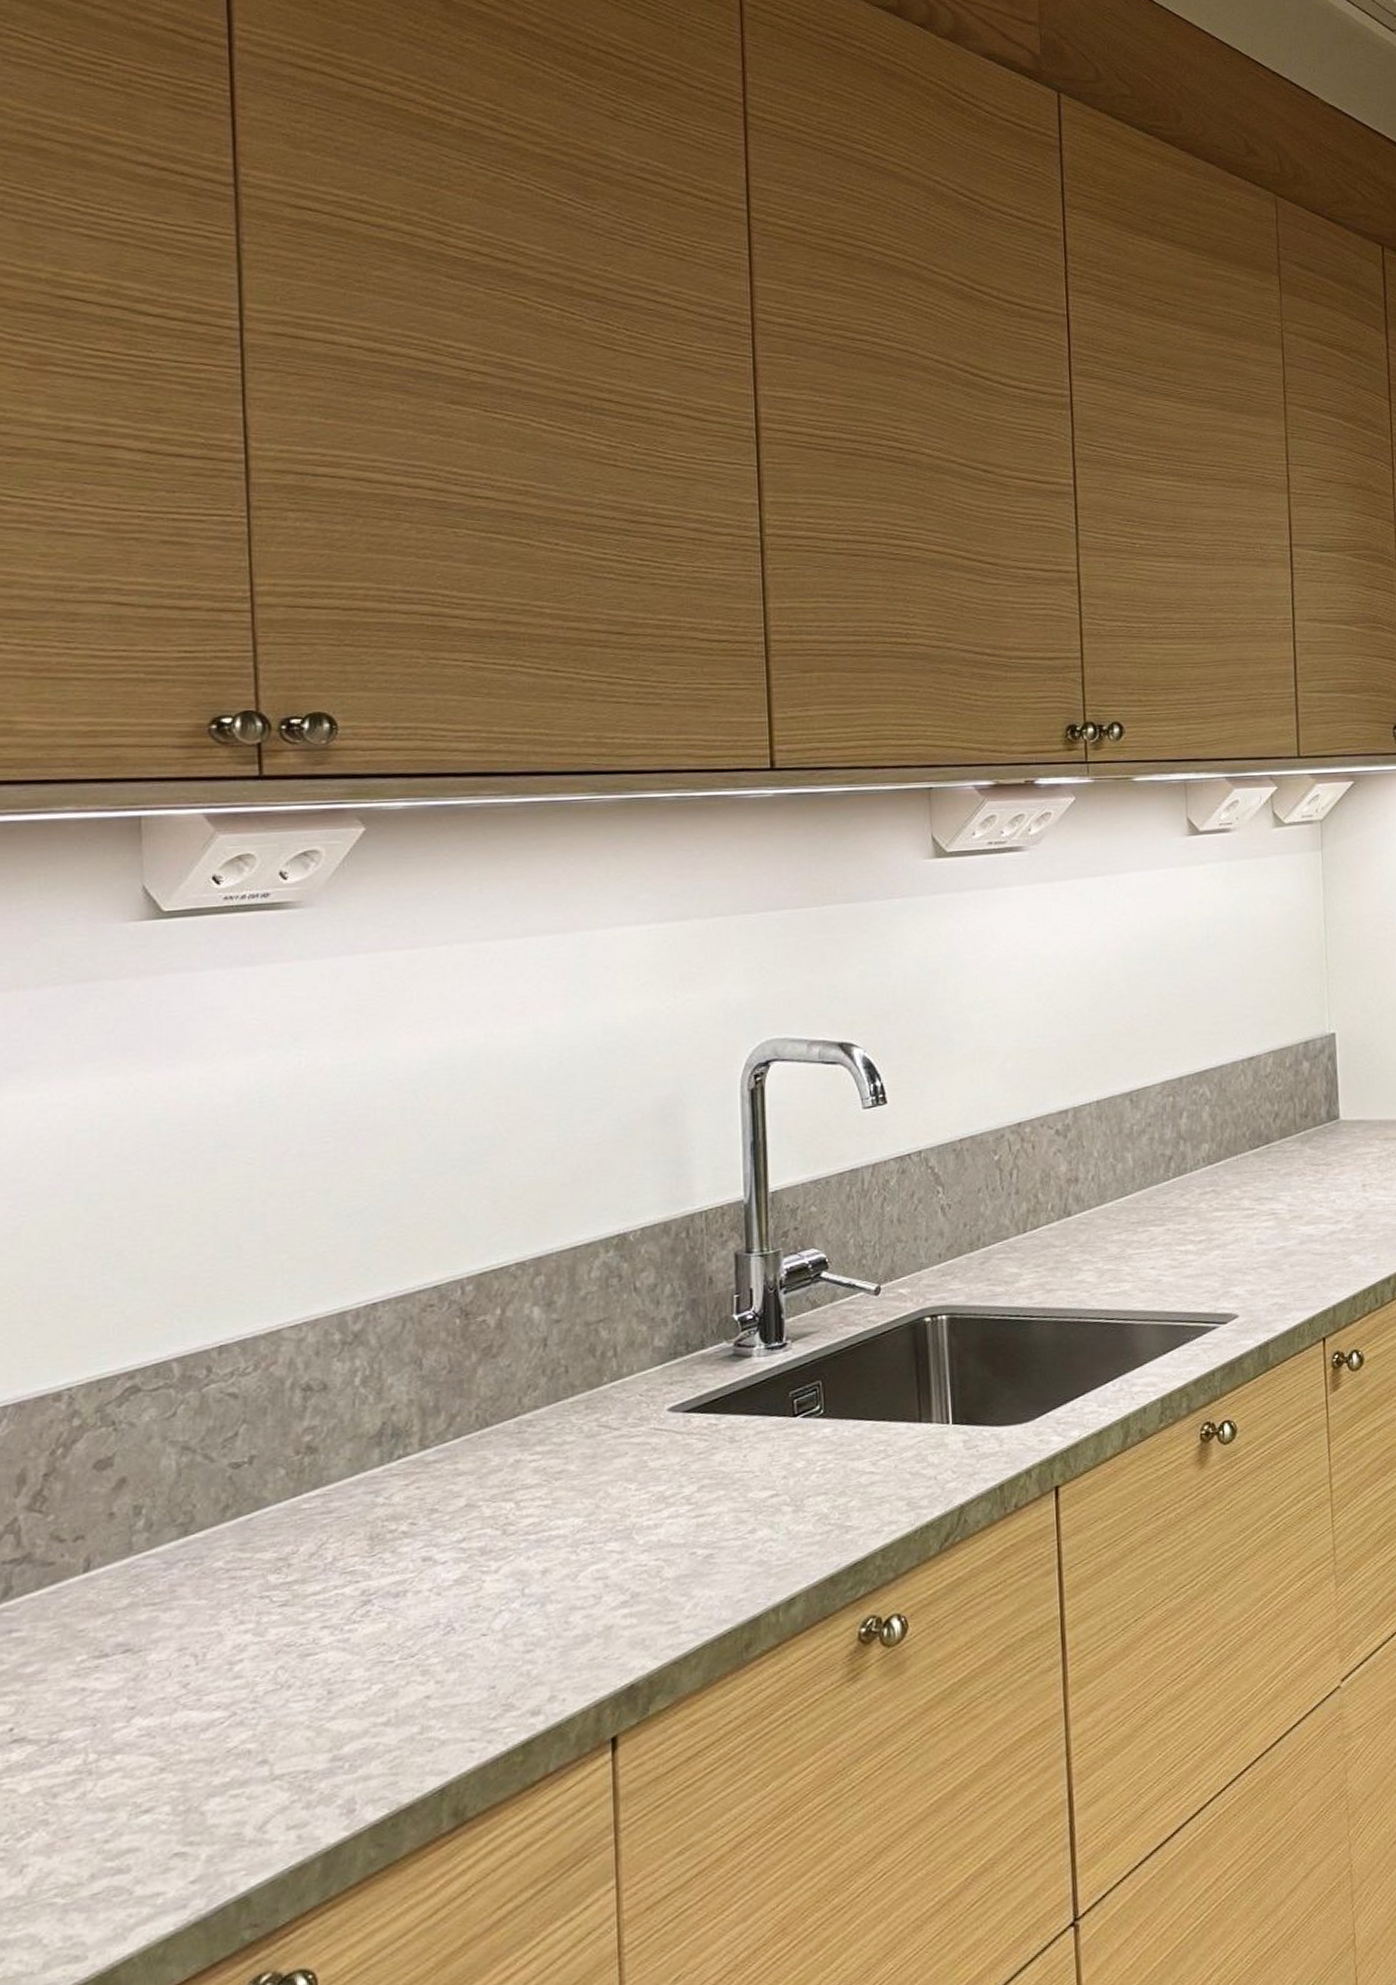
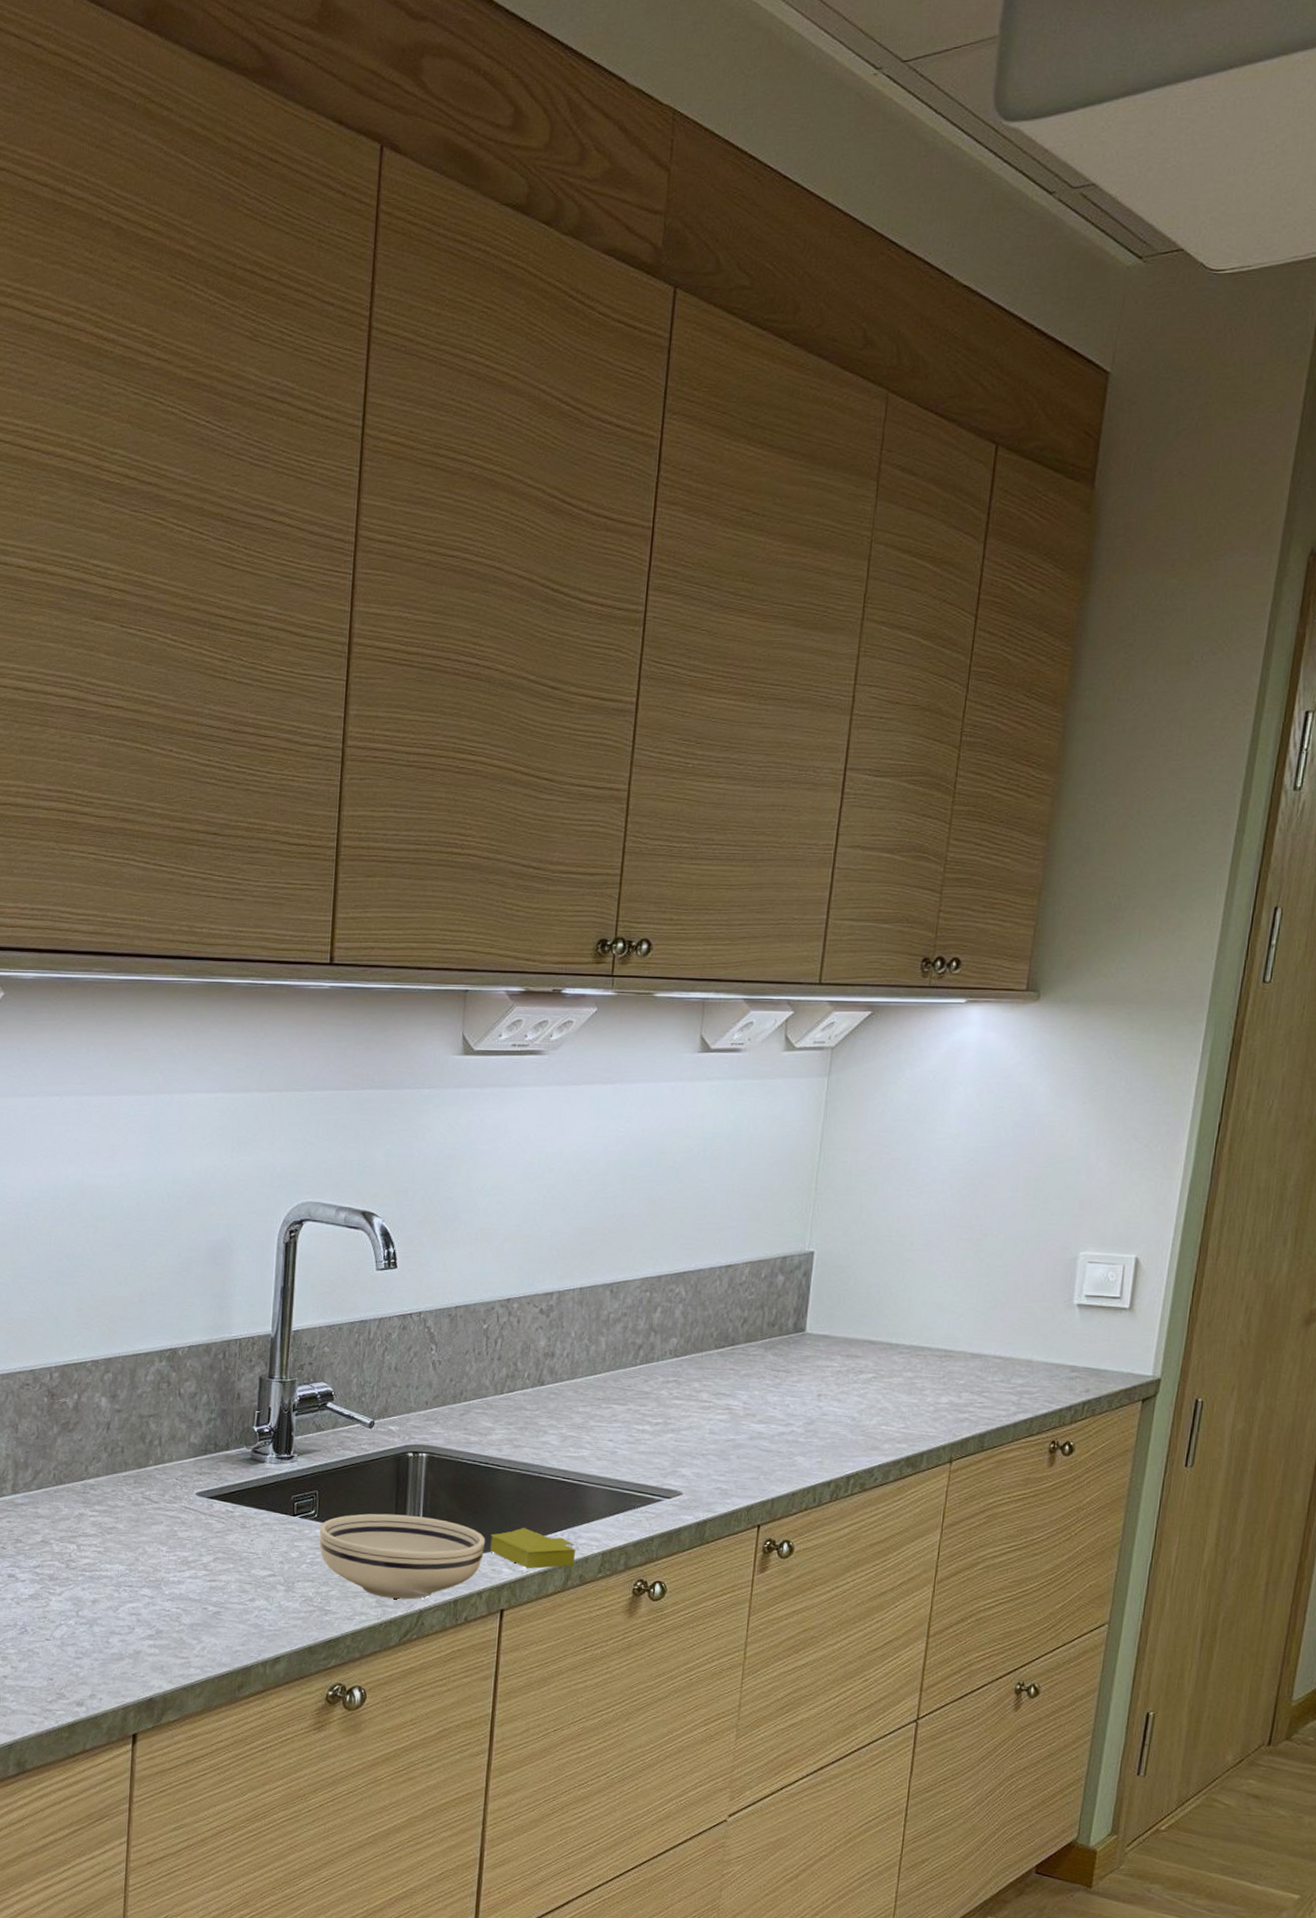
bowl: none [828,1390,1028,1498] -> present [319,1513,486,1600]
sponge: none [1026,1383,1163,1438] -> present [485,1527,602,1572]

